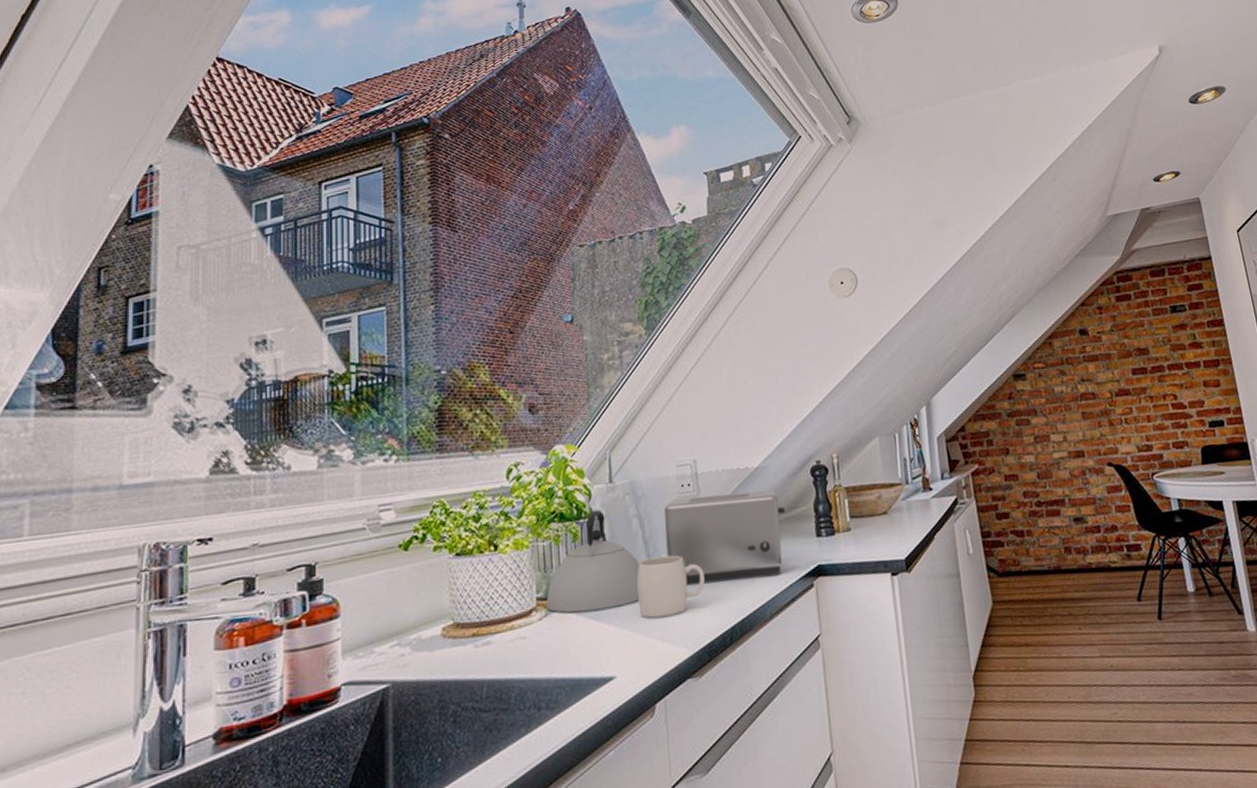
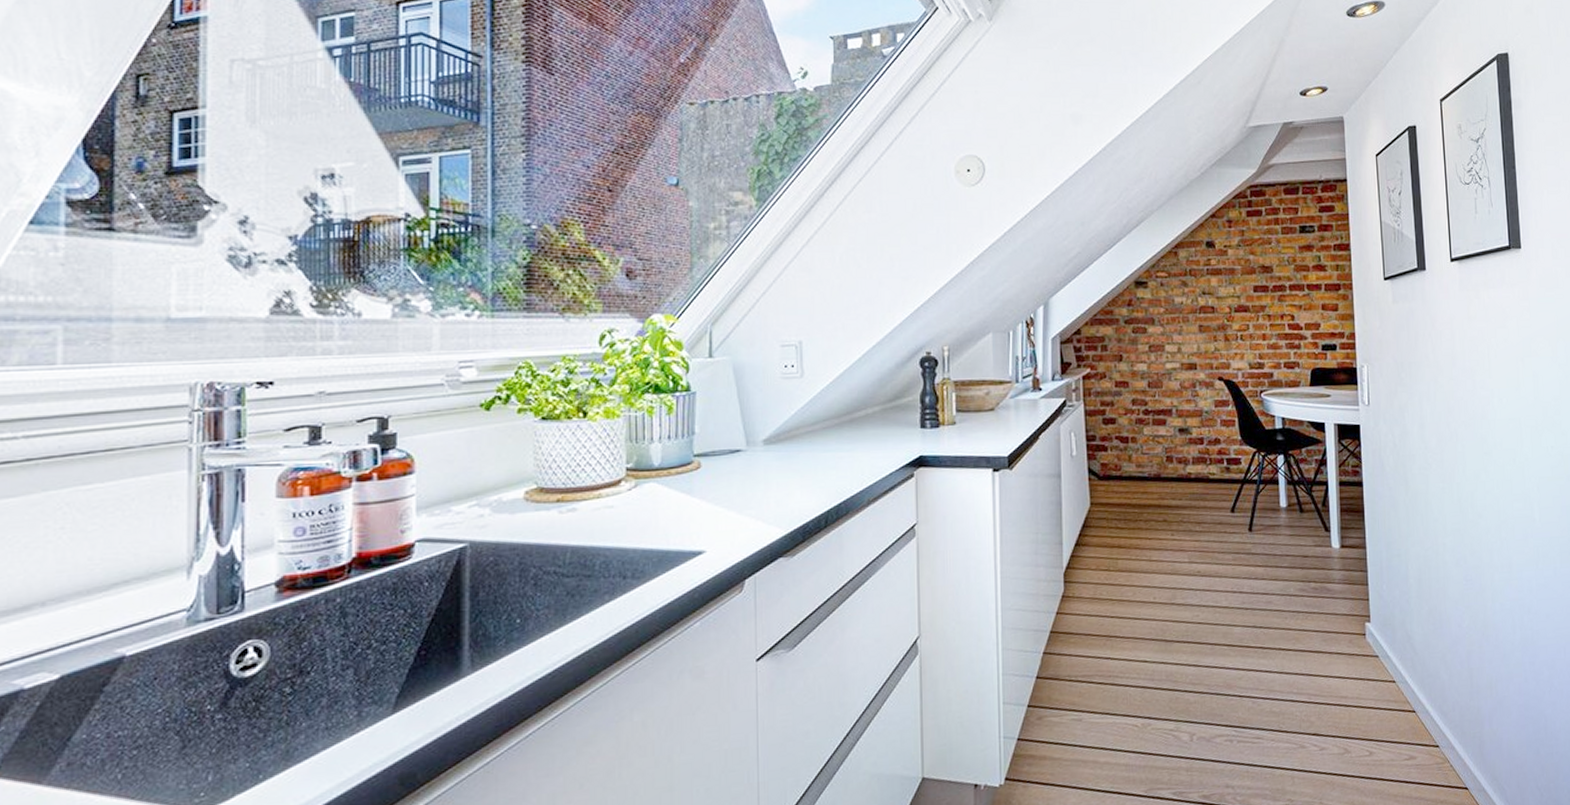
kettle: present [546,509,640,613] -> none [636,384,736,486]
mug: present [636,555,705,618] -> none [731,435,803,496]
toaster: present [664,489,786,585] -> none [764,377,891,466]

